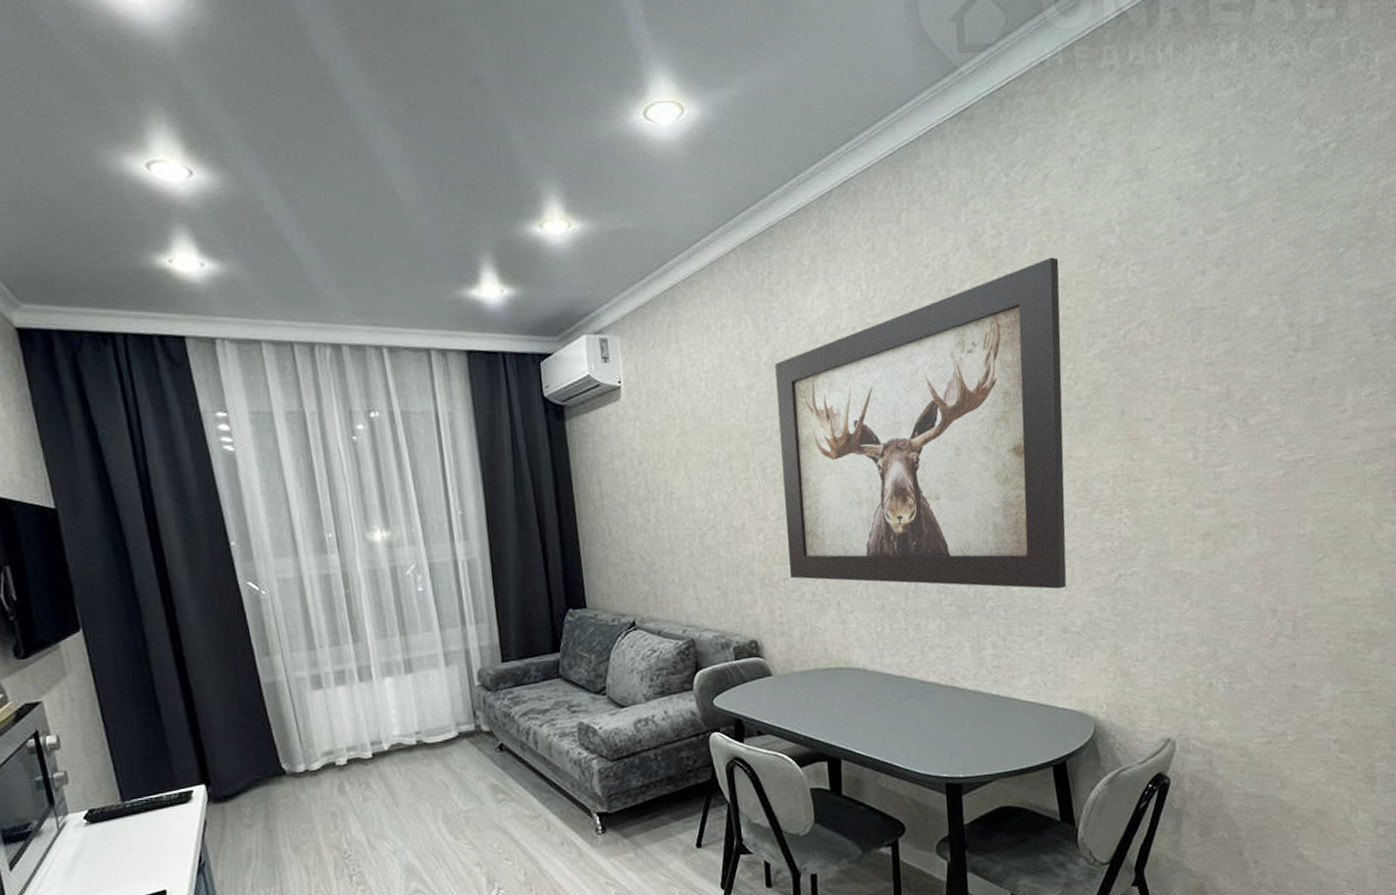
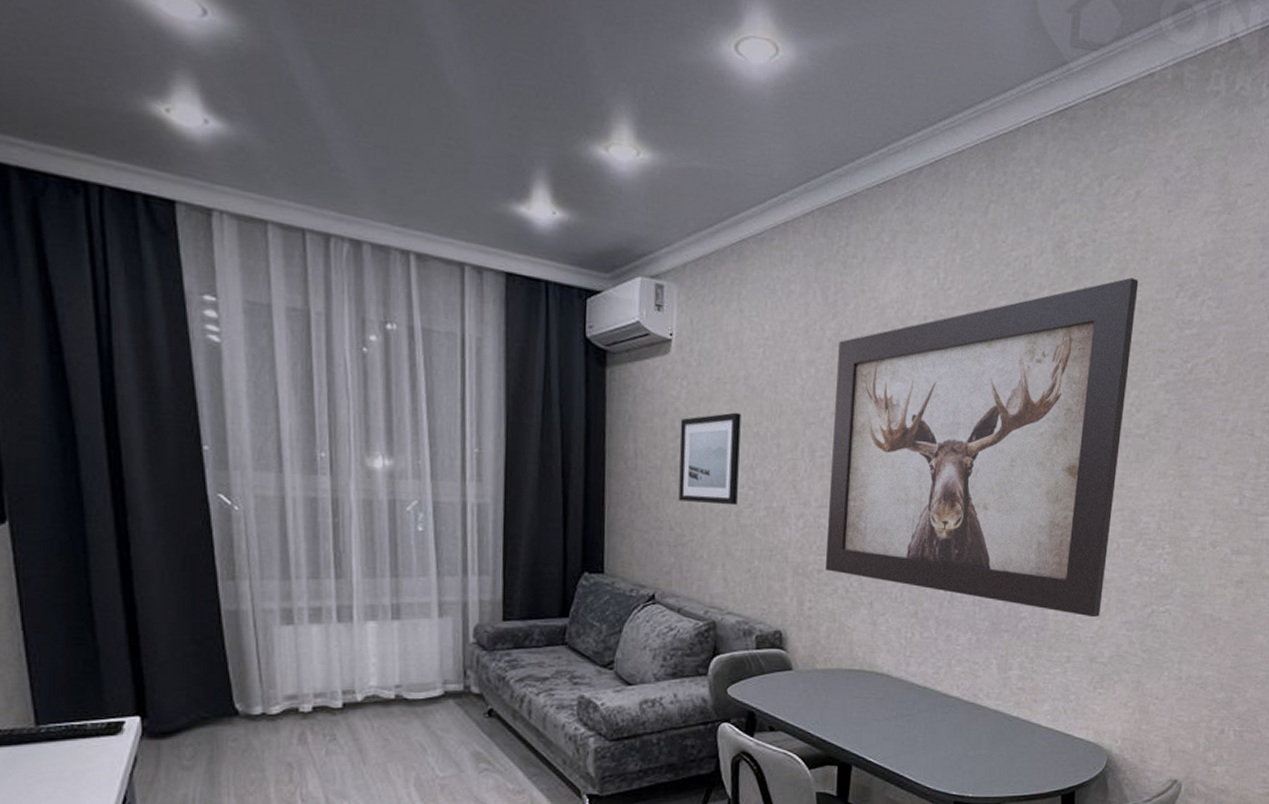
wall art: none [638,443,701,532] -> present [678,412,741,506]

